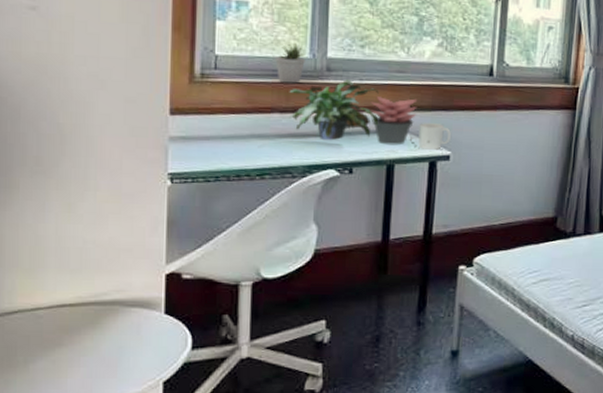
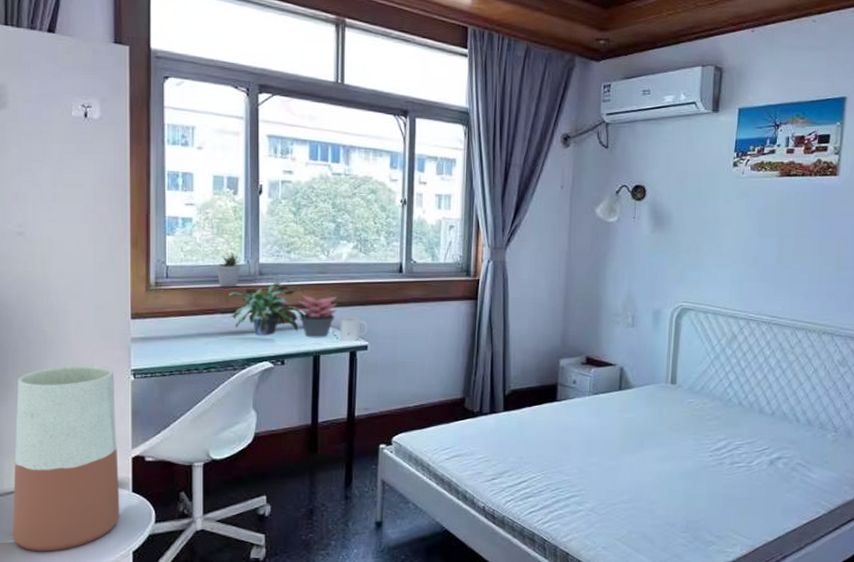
vase: none [14,165,150,382] -> present [12,365,120,552]

